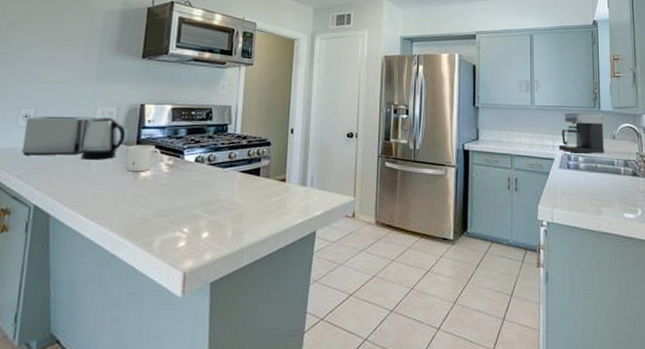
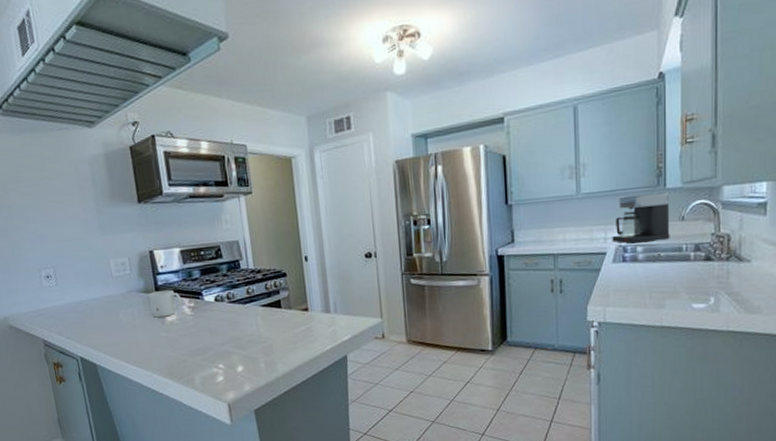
toaster: present [21,115,95,156] -> none [48,270,110,313]
kettle: present [81,117,126,160] -> none [103,268,144,311]

